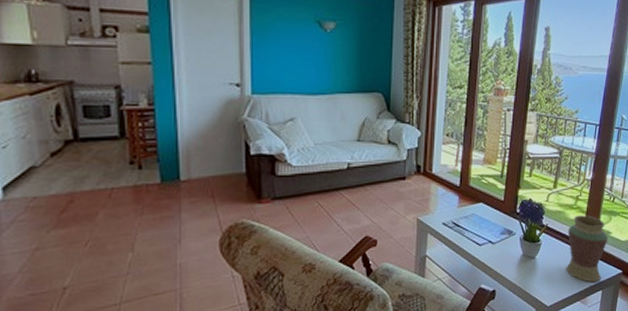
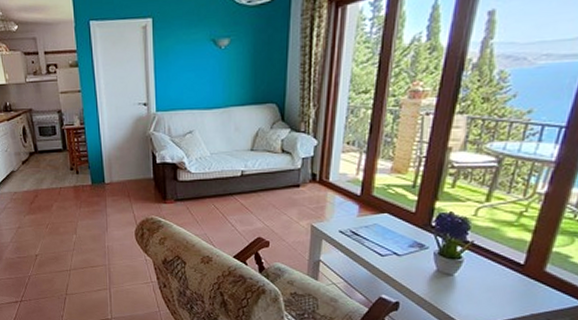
vase: present [566,215,608,283] -> none [496,234,566,311]

